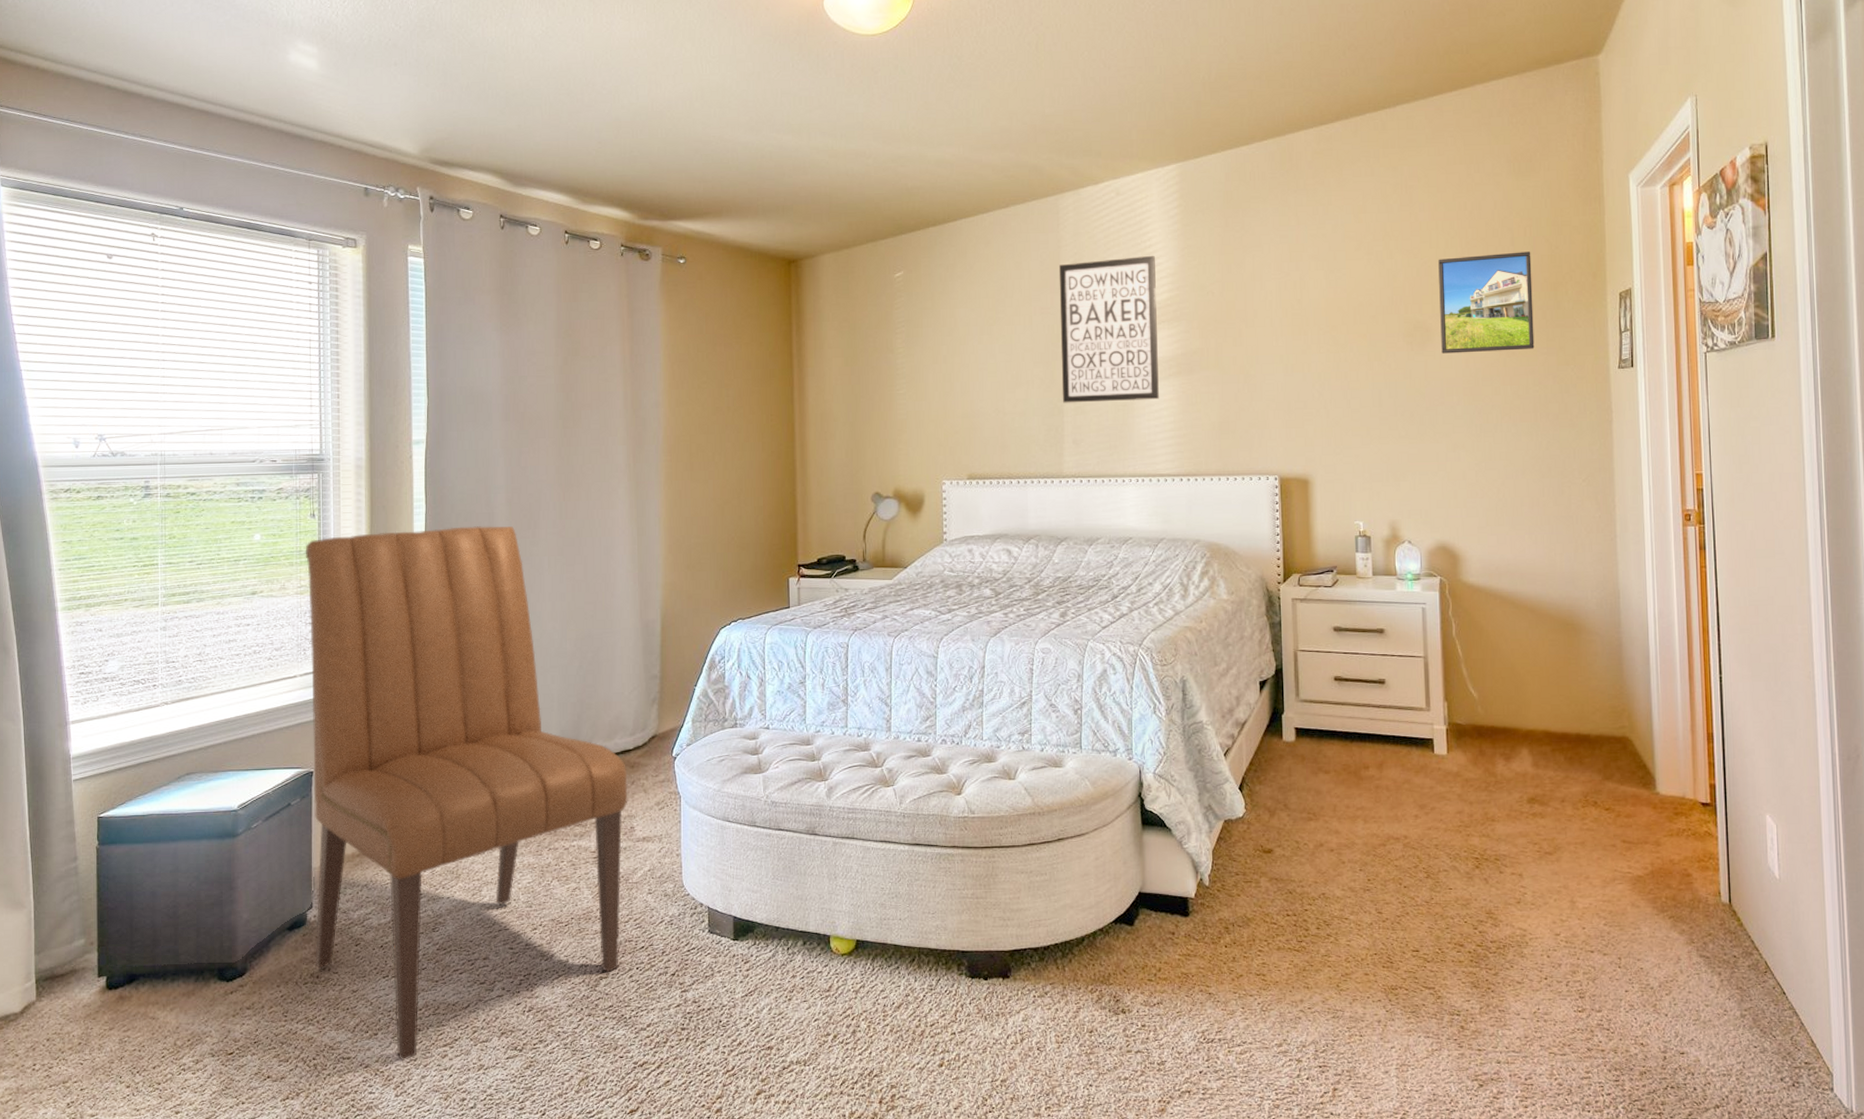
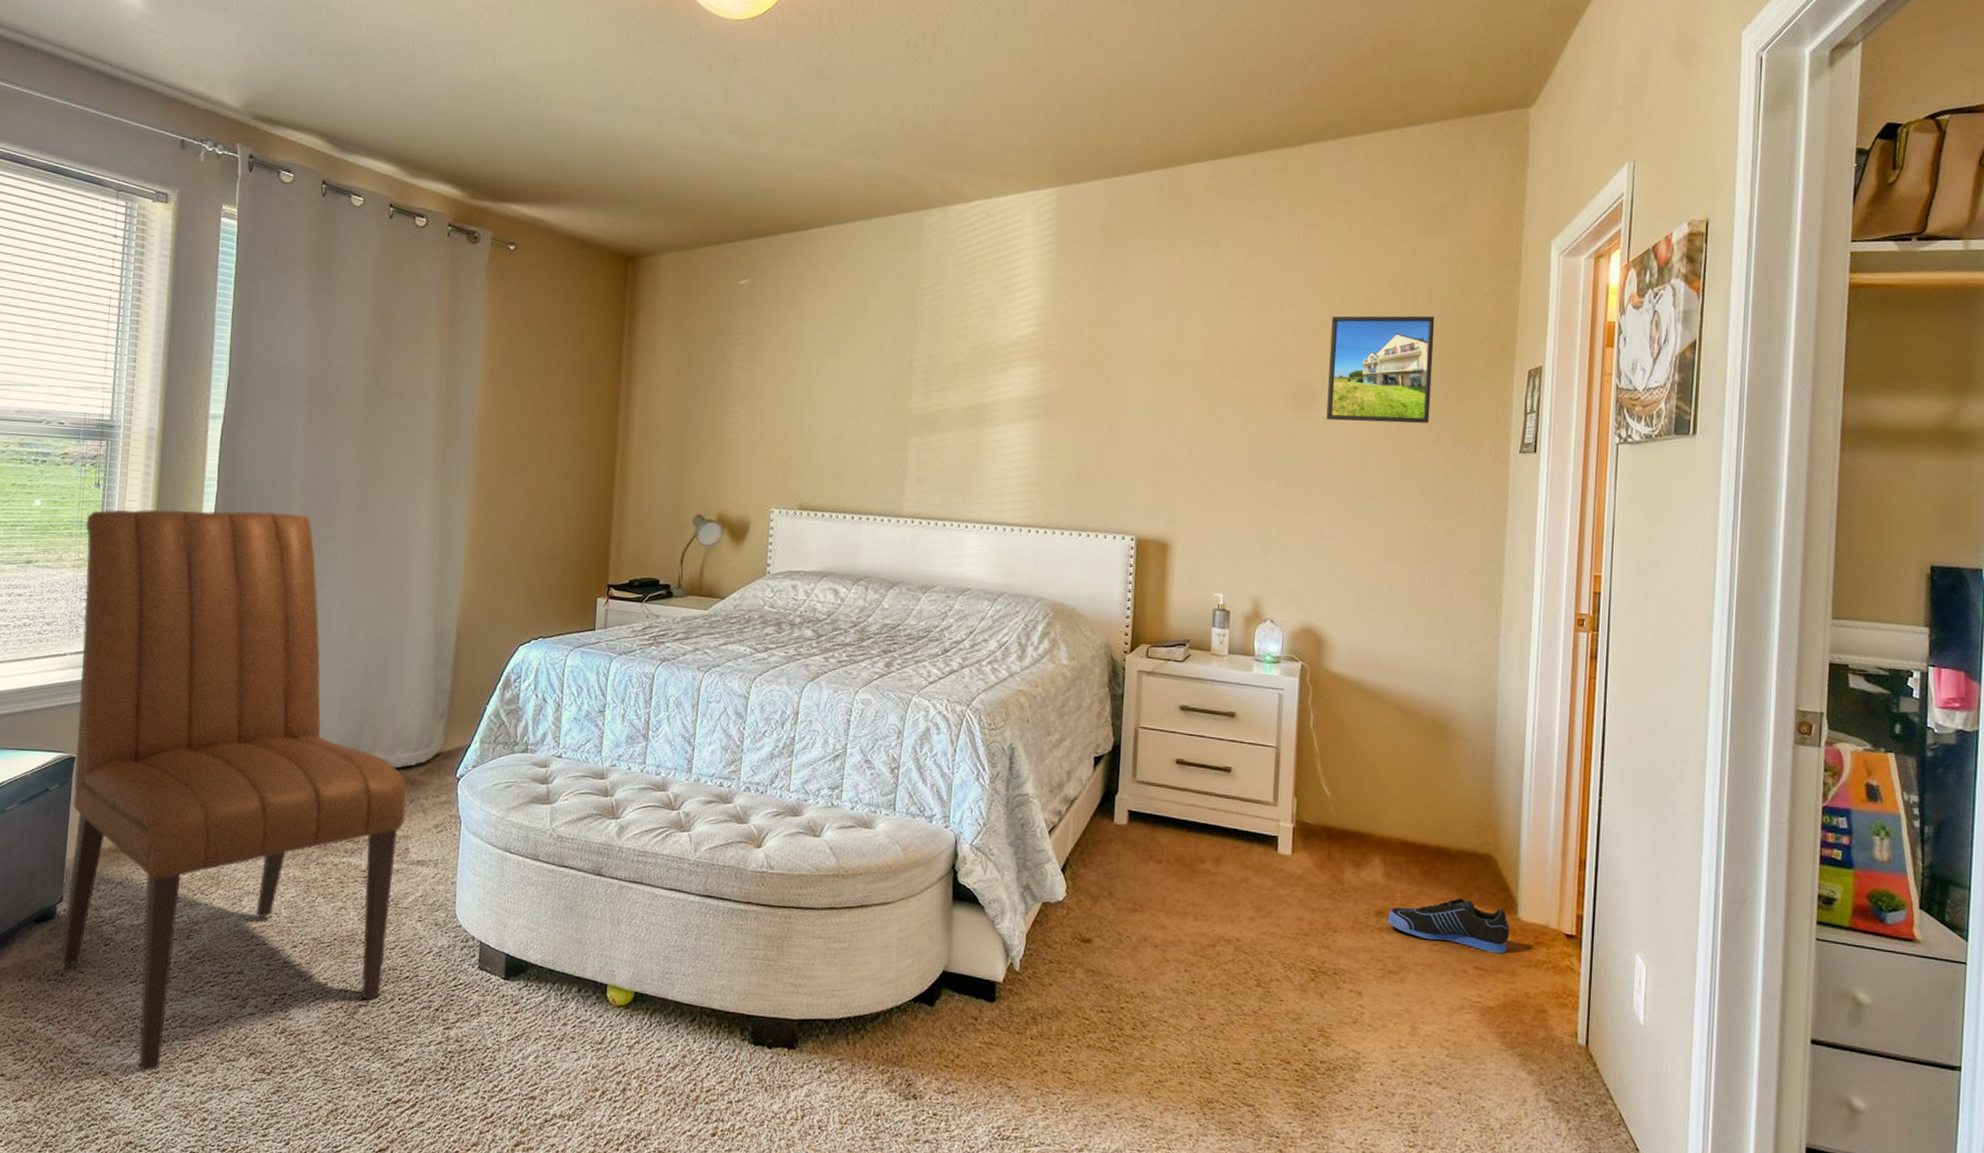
wall art: present [1058,255,1159,403] -> none [908,284,1023,442]
sneaker: none [1539,778,1651,827] -> present [1387,897,1510,954]

